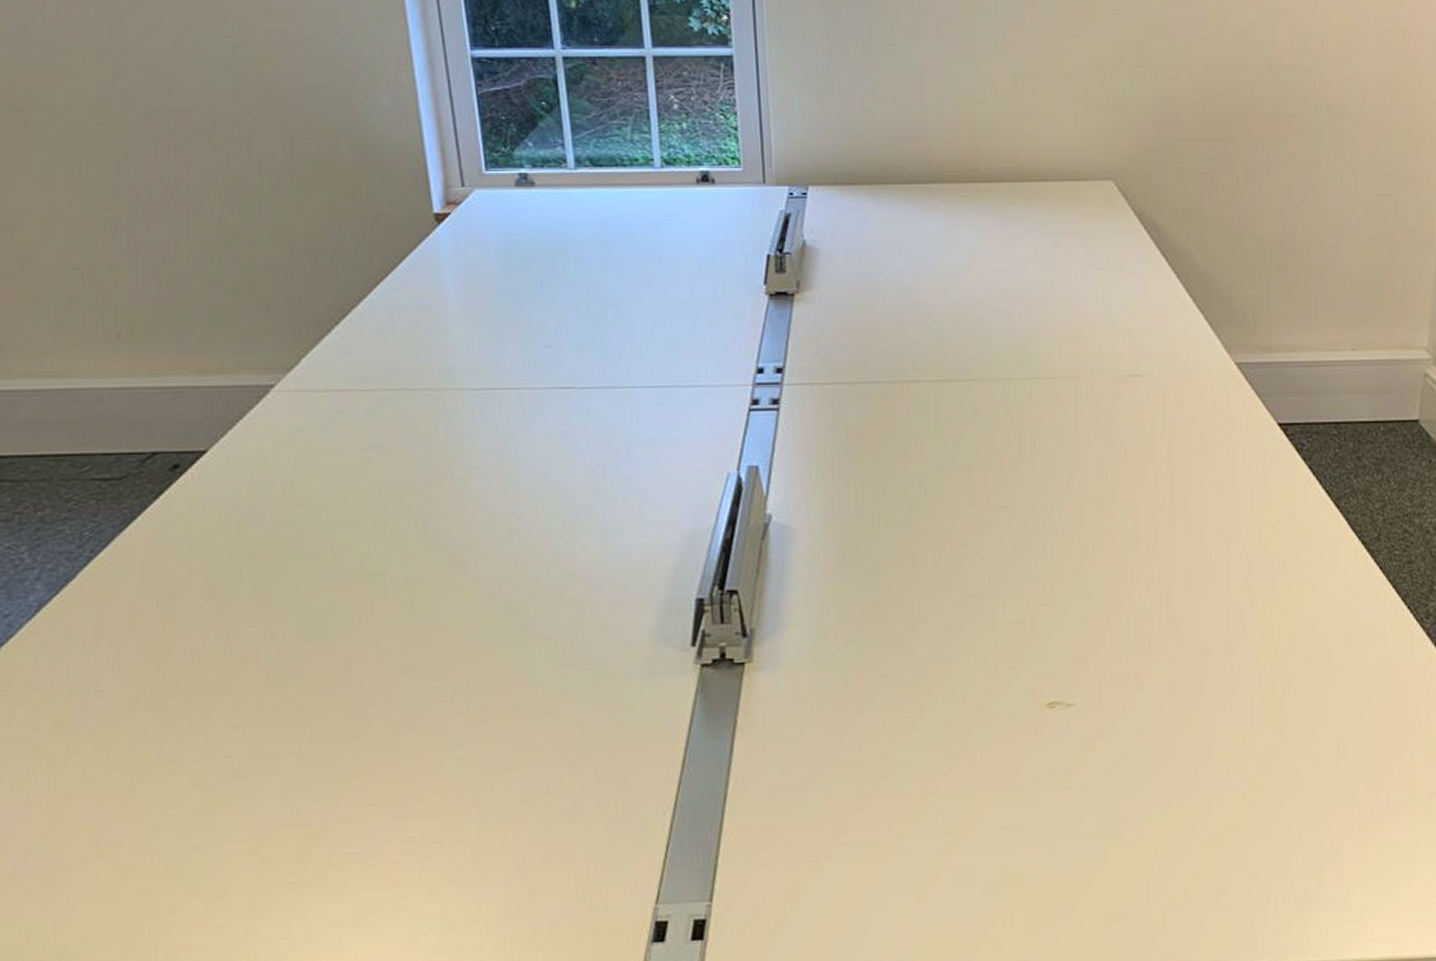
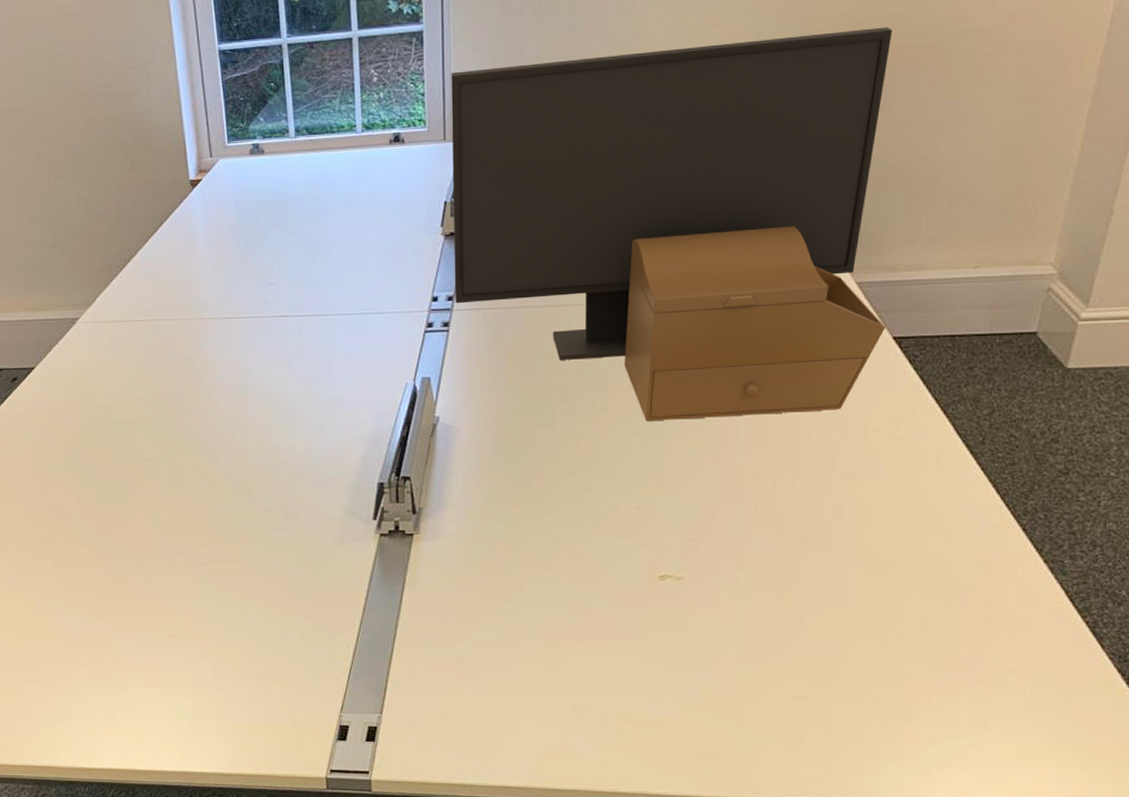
computer monitor: none [769,93,1249,446] -> present [451,27,892,360]
sewing box: none [990,299,1269,518] -> present [625,226,885,421]

